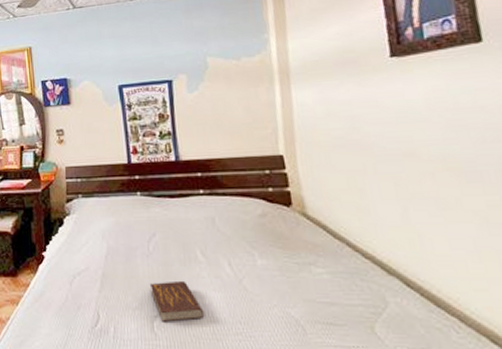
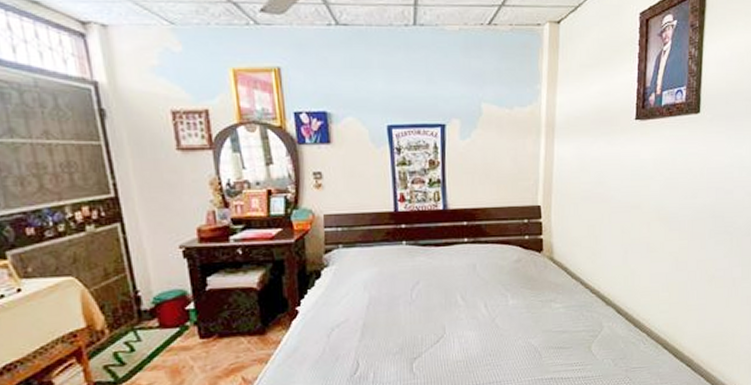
book: present [149,280,205,322] -> none [410,323,460,363]

